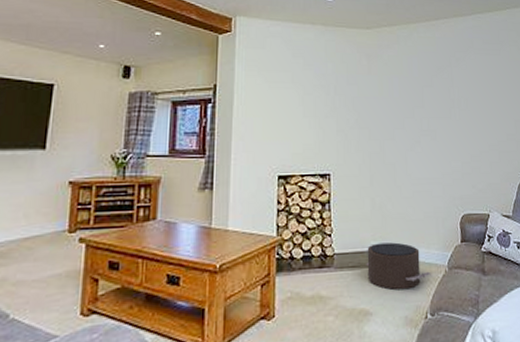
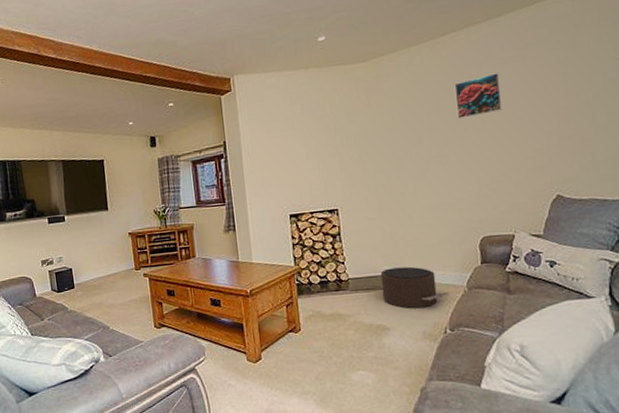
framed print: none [444,61,482,97] -> present [454,72,503,119]

